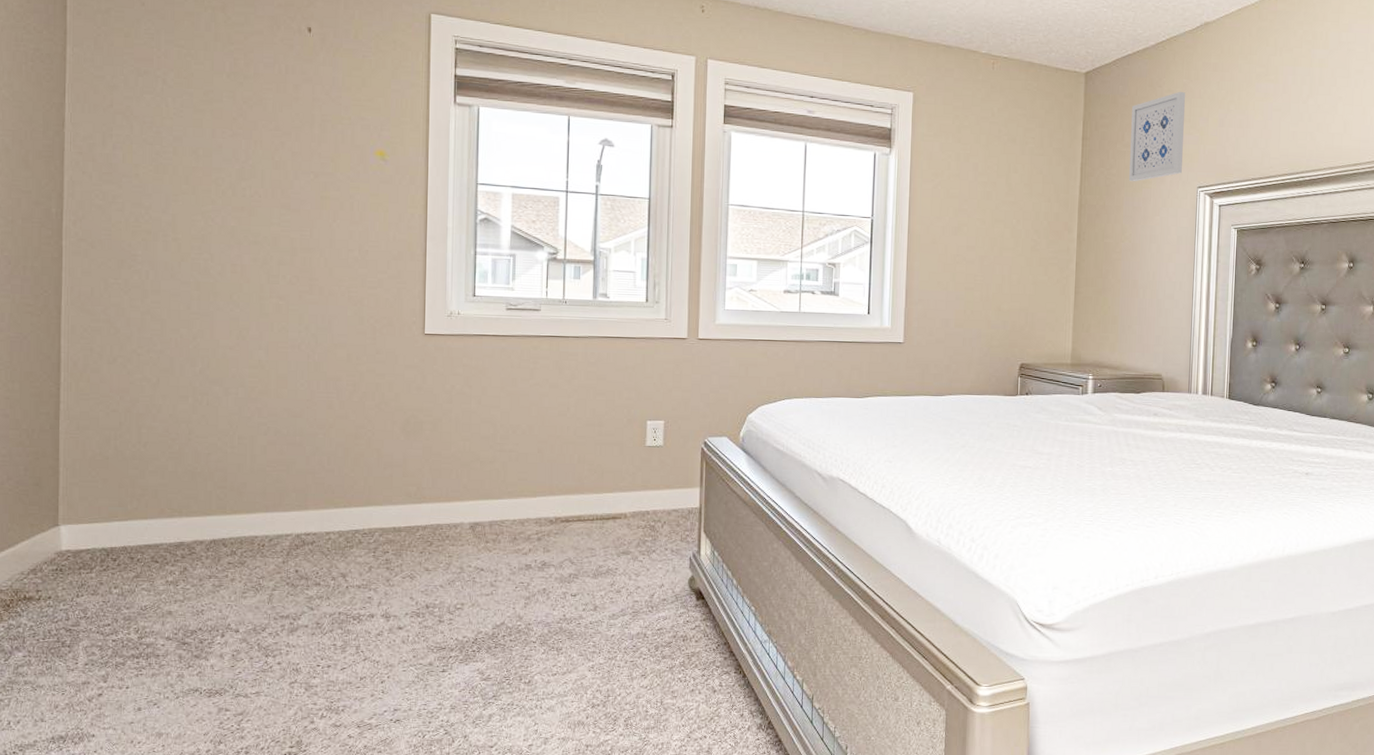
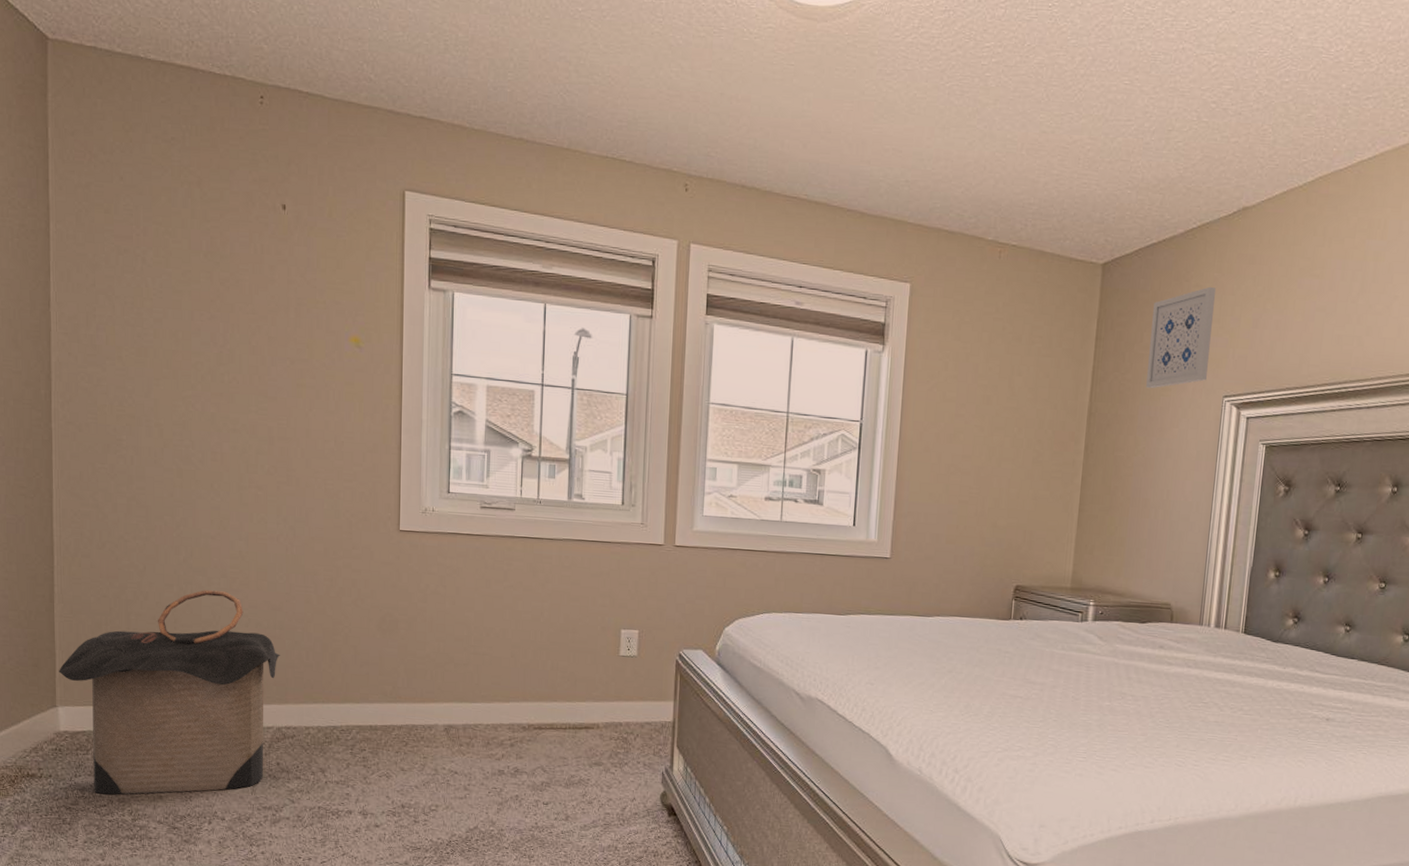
laundry hamper: none [62,400,301,613] -> present [59,590,281,795]

